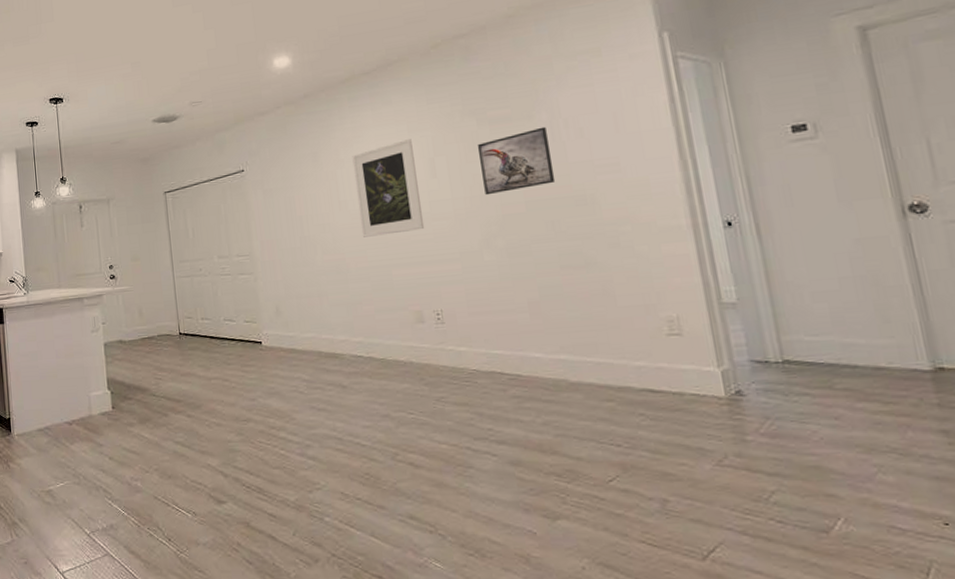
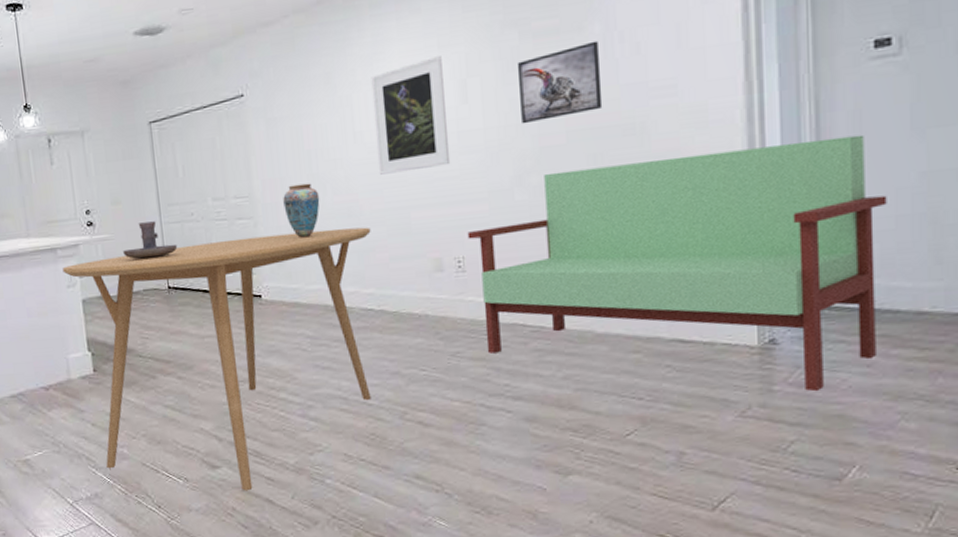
dining table: none [88,282,364,527] -> present [62,227,371,491]
candle holder: none [140,275,188,309] -> present [123,221,178,260]
vase: none [279,244,312,292] -> present [283,183,320,238]
futon: none [443,206,842,443] -> present [467,134,887,392]

